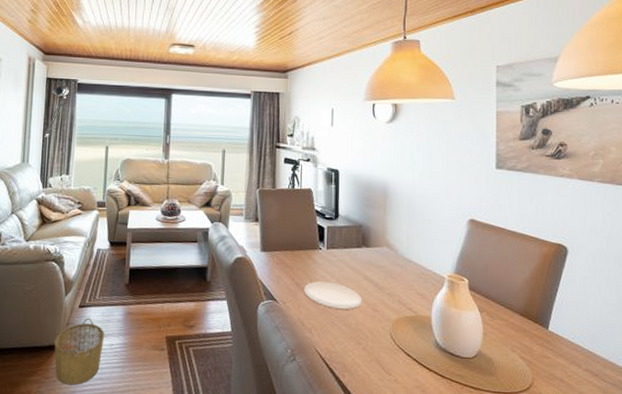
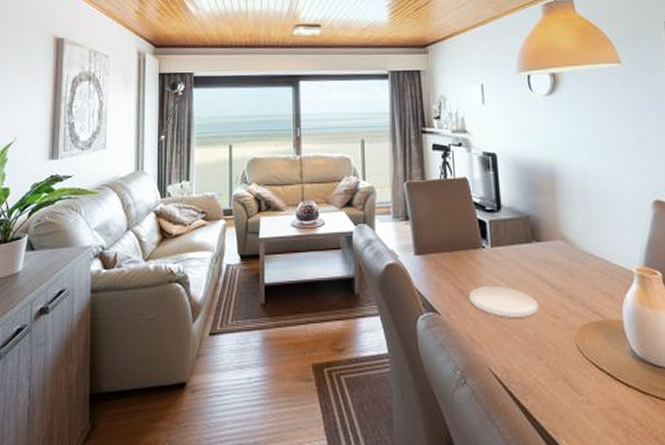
basket: present [54,317,105,385] -> none [183,347,241,430]

